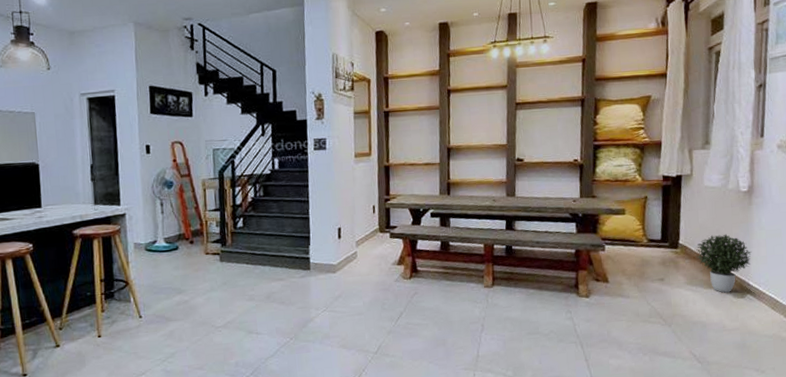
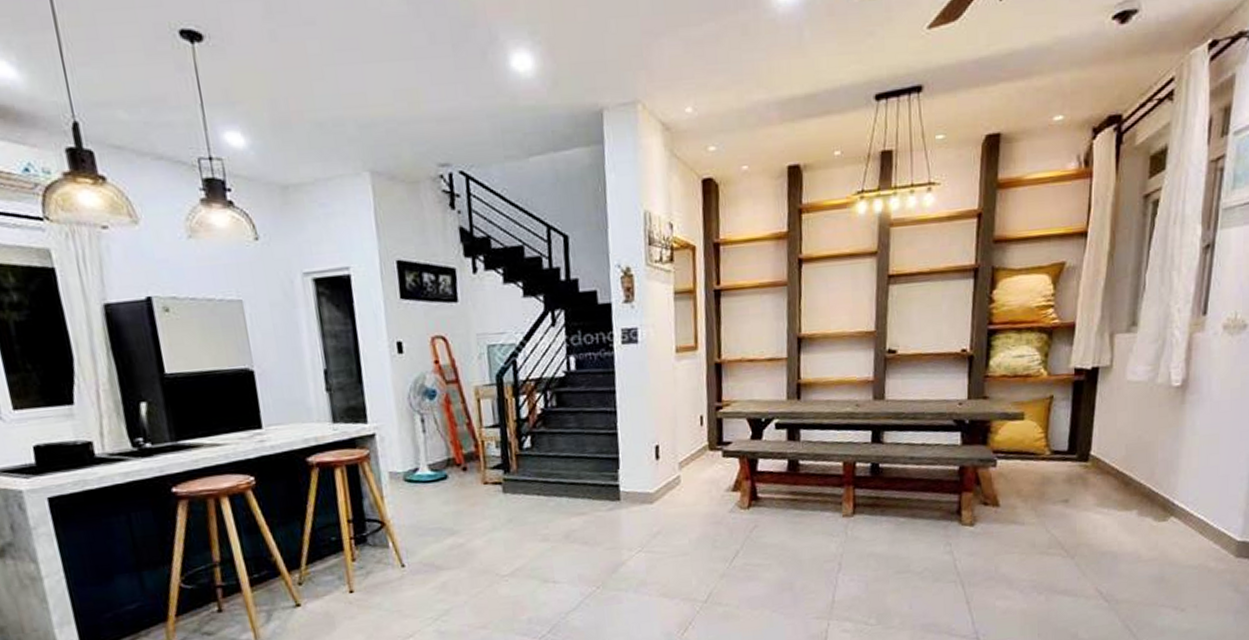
potted plant: present [695,234,752,293] -> none [1109,441,1180,516]

